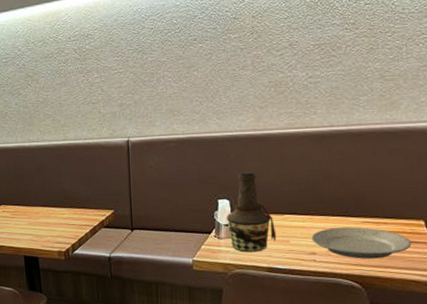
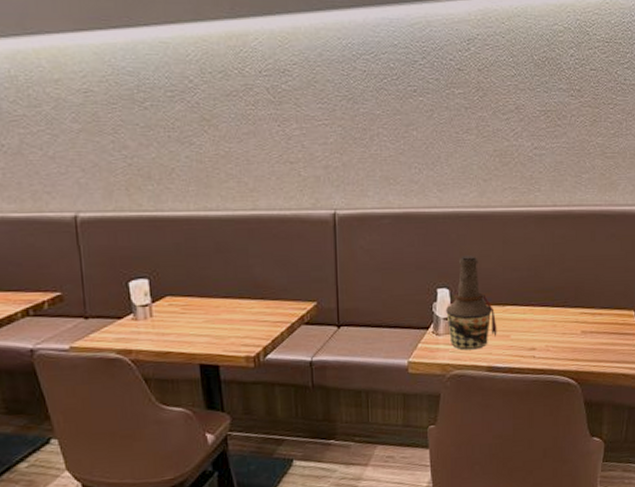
plate: present [311,227,412,259] -> none [531,318,623,354]

